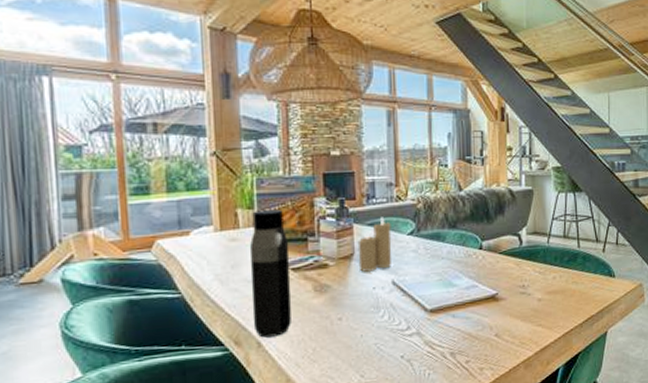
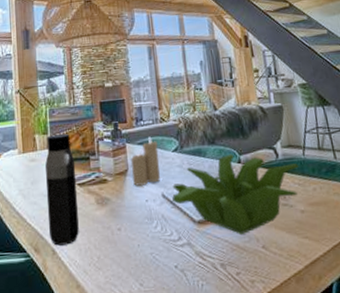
plant: none [402,239,541,323] -> present [171,153,299,234]

